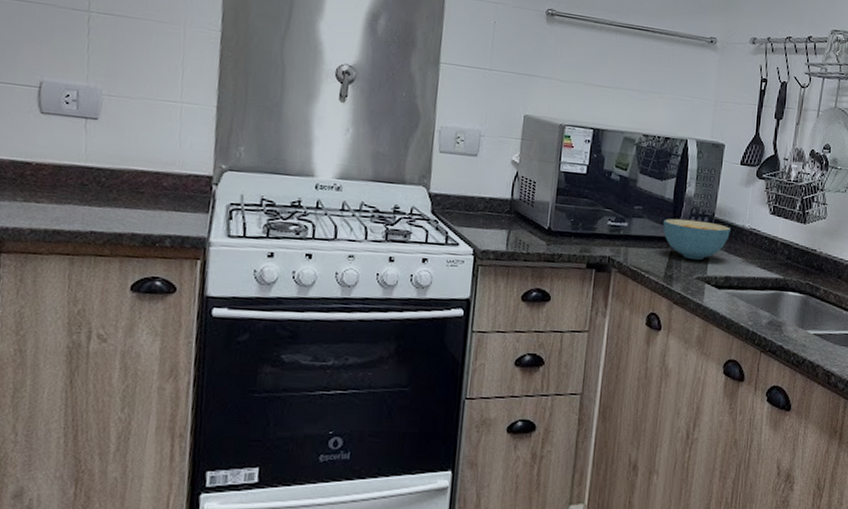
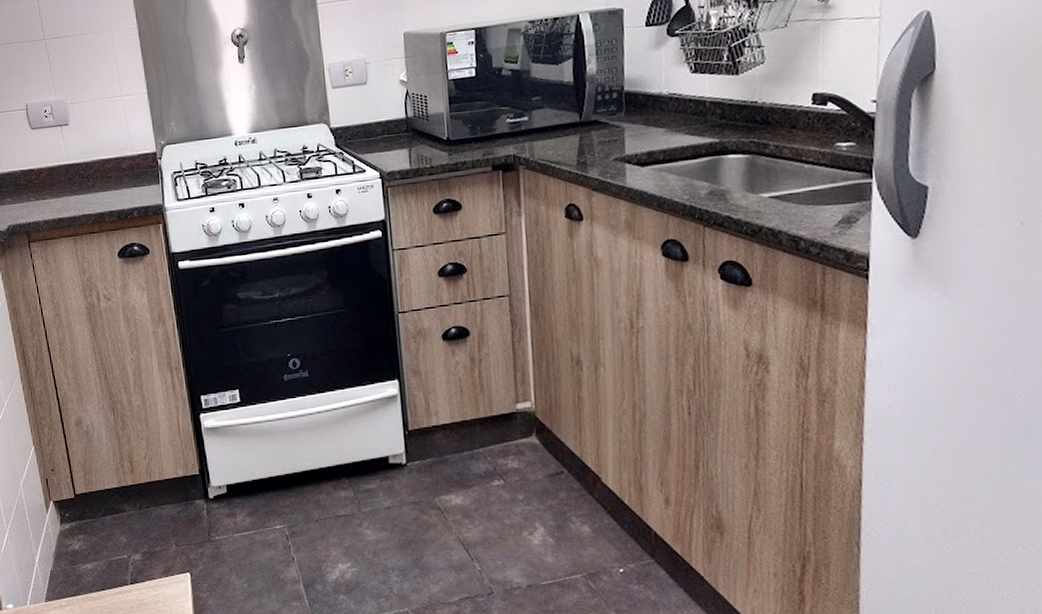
cereal bowl: present [663,218,731,260] -> none [566,96,646,141]

